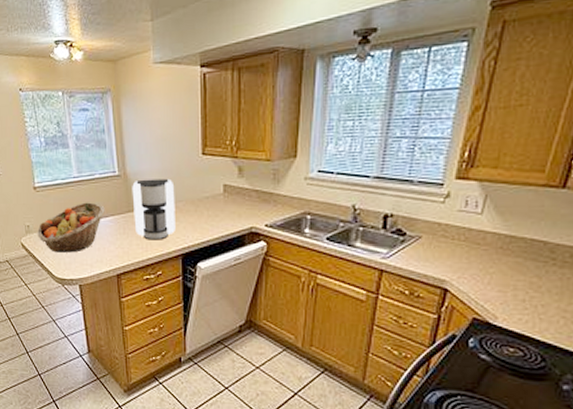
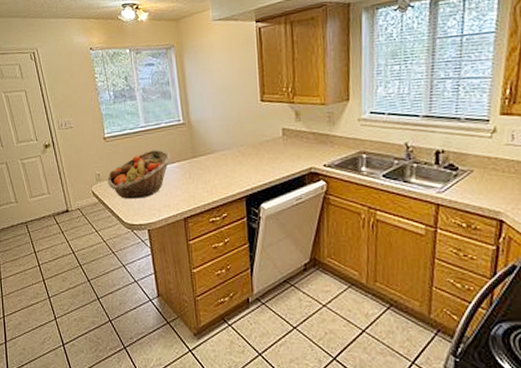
coffee maker: present [132,178,175,240] -> none [196,125,239,184]

